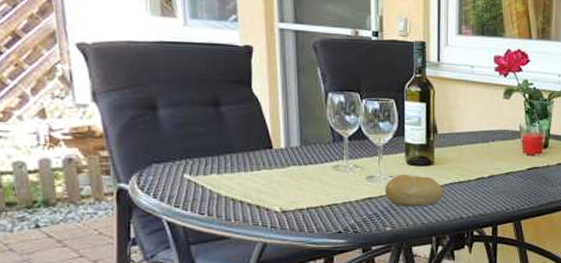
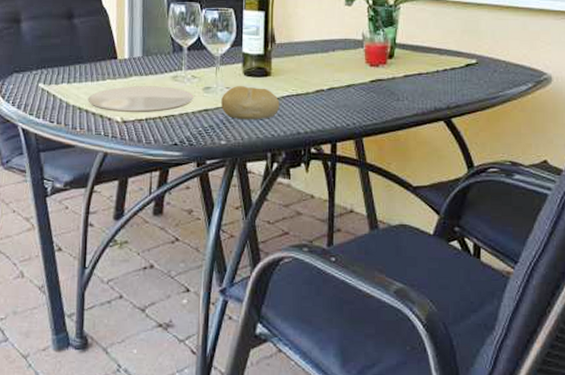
plate: none [242,176,357,203] -> present [88,86,194,113]

